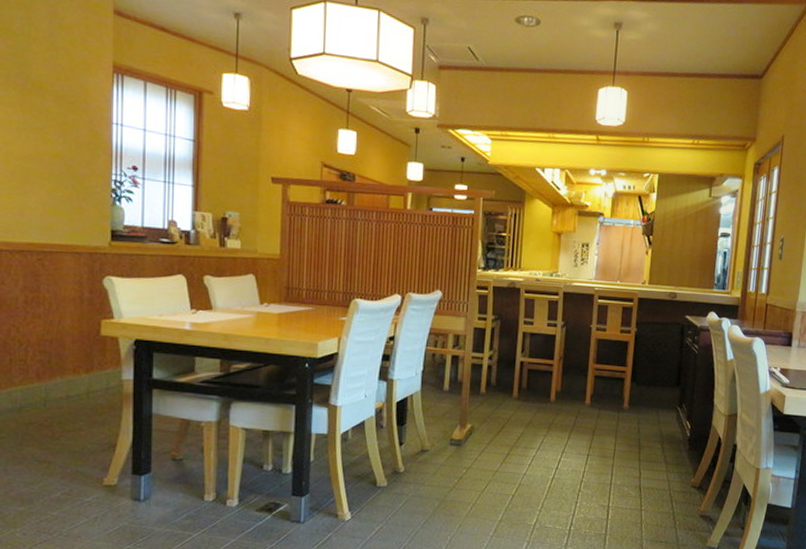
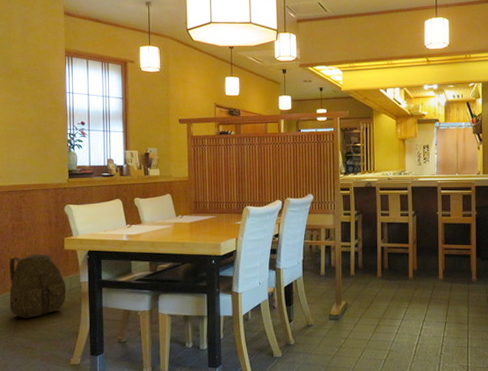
backpack: none [17,338,102,423] -> present [9,254,67,318]

